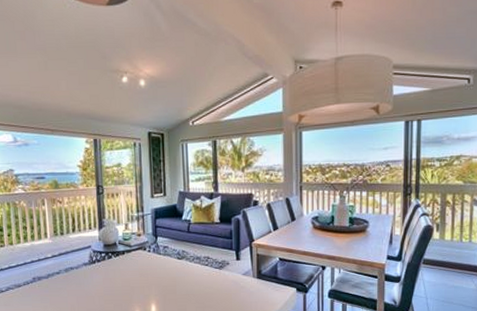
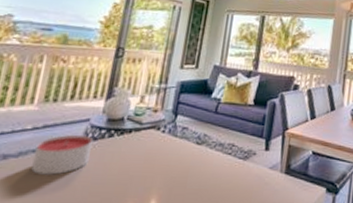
candle: none [57,258,98,290] -> present [31,134,93,175]

